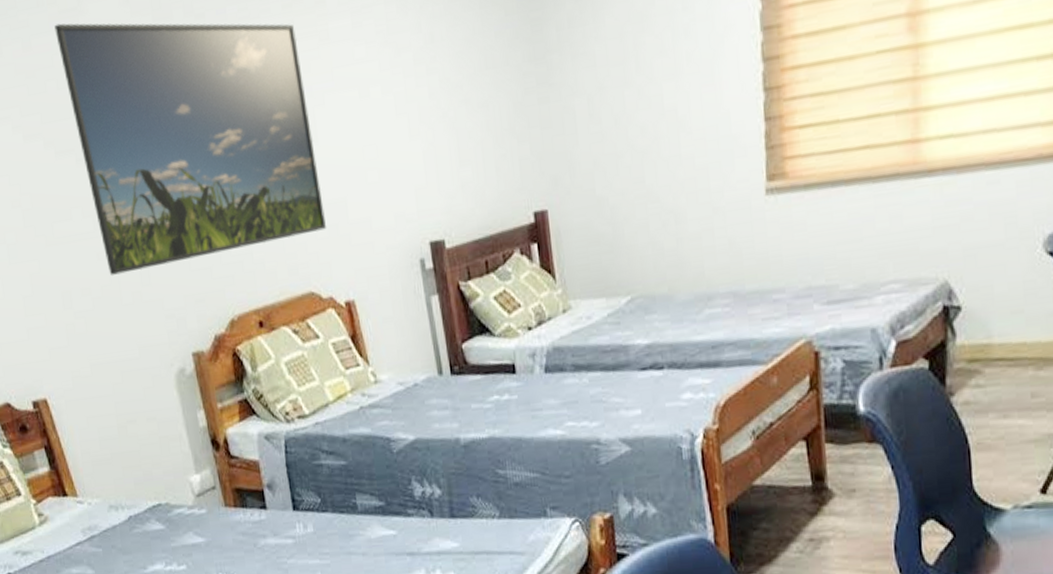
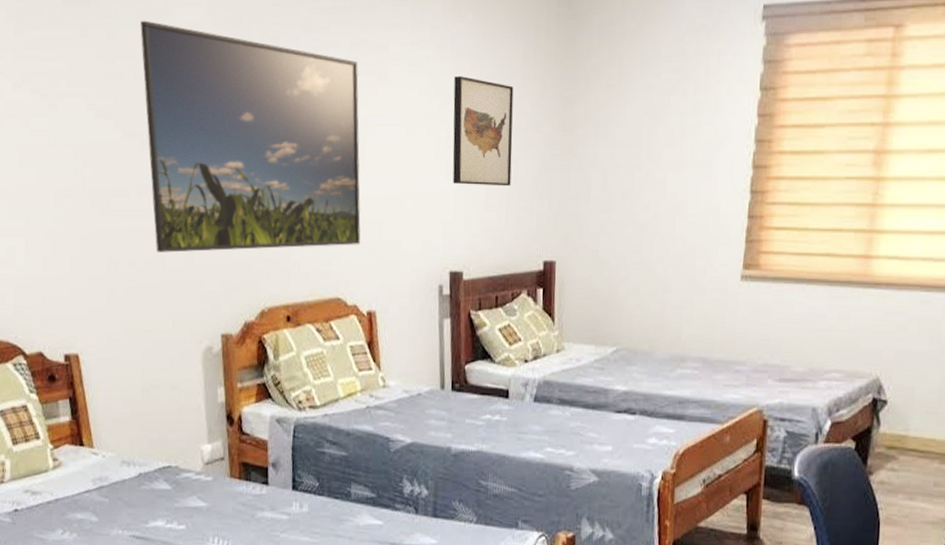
wall art: none [403,17,484,142] -> present [452,76,514,187]

